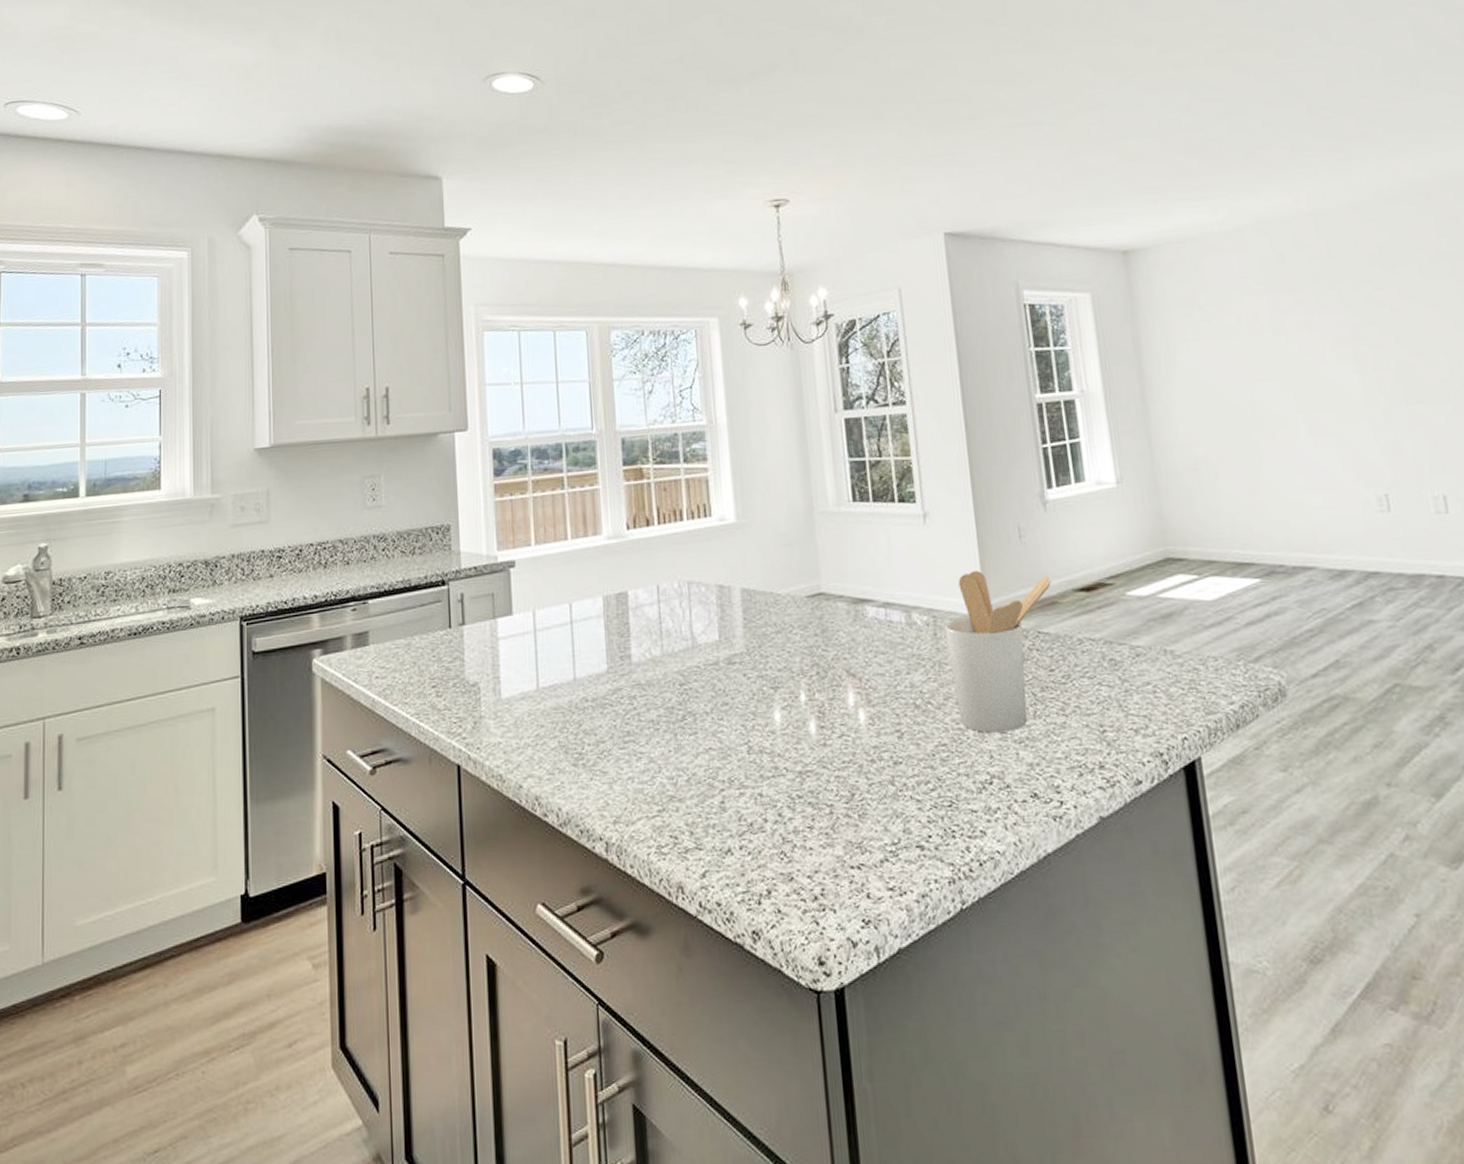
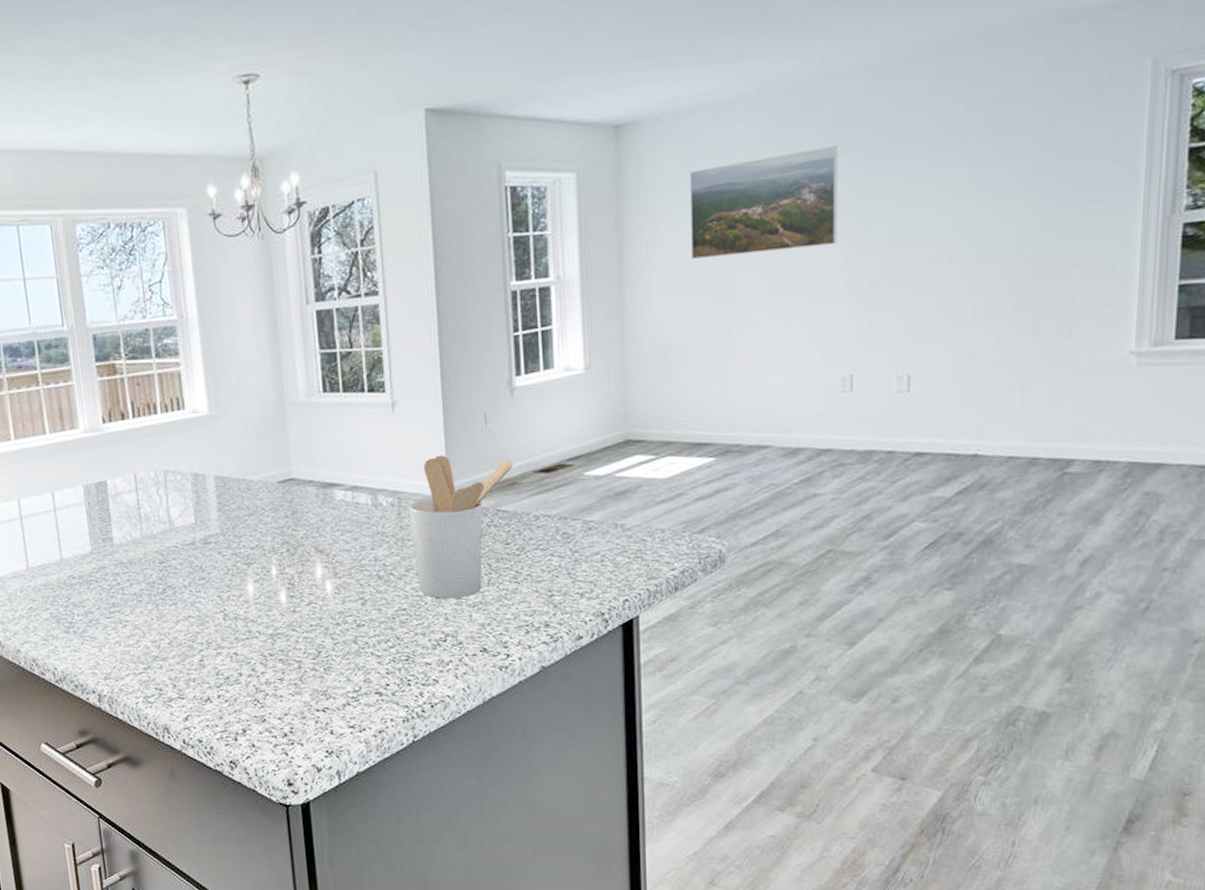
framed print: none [1199,273,1350,376] -> present [690,145,837,259]

